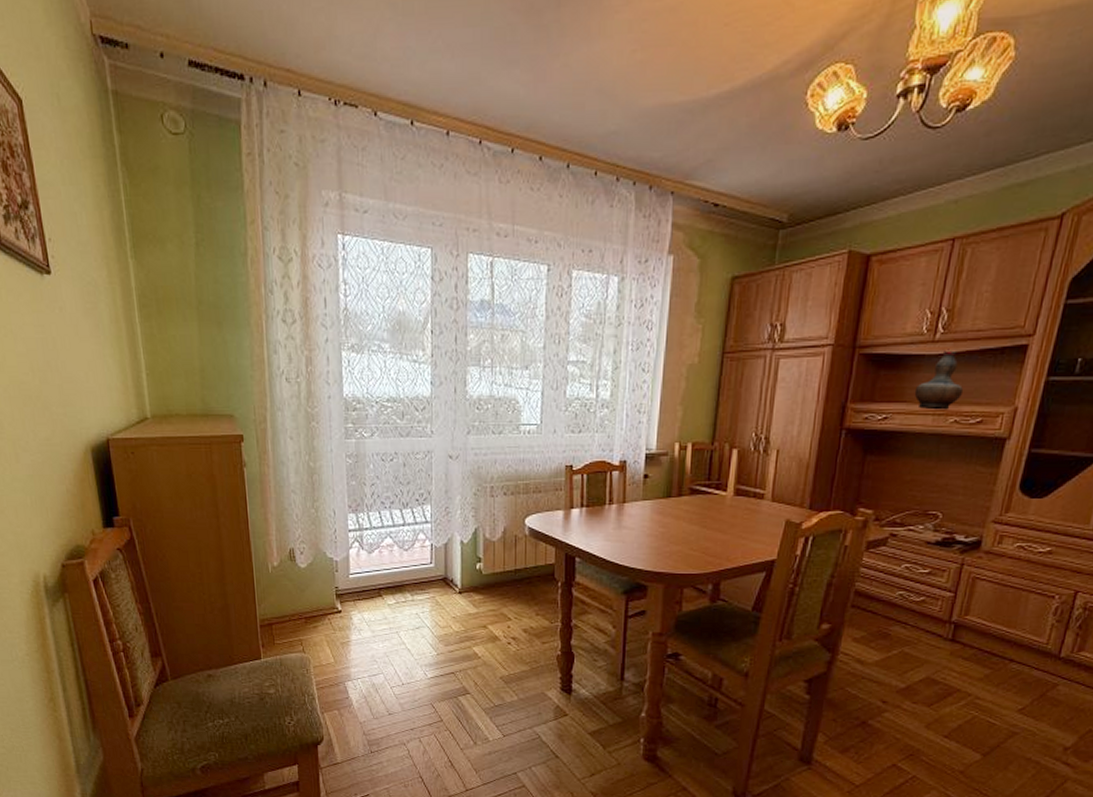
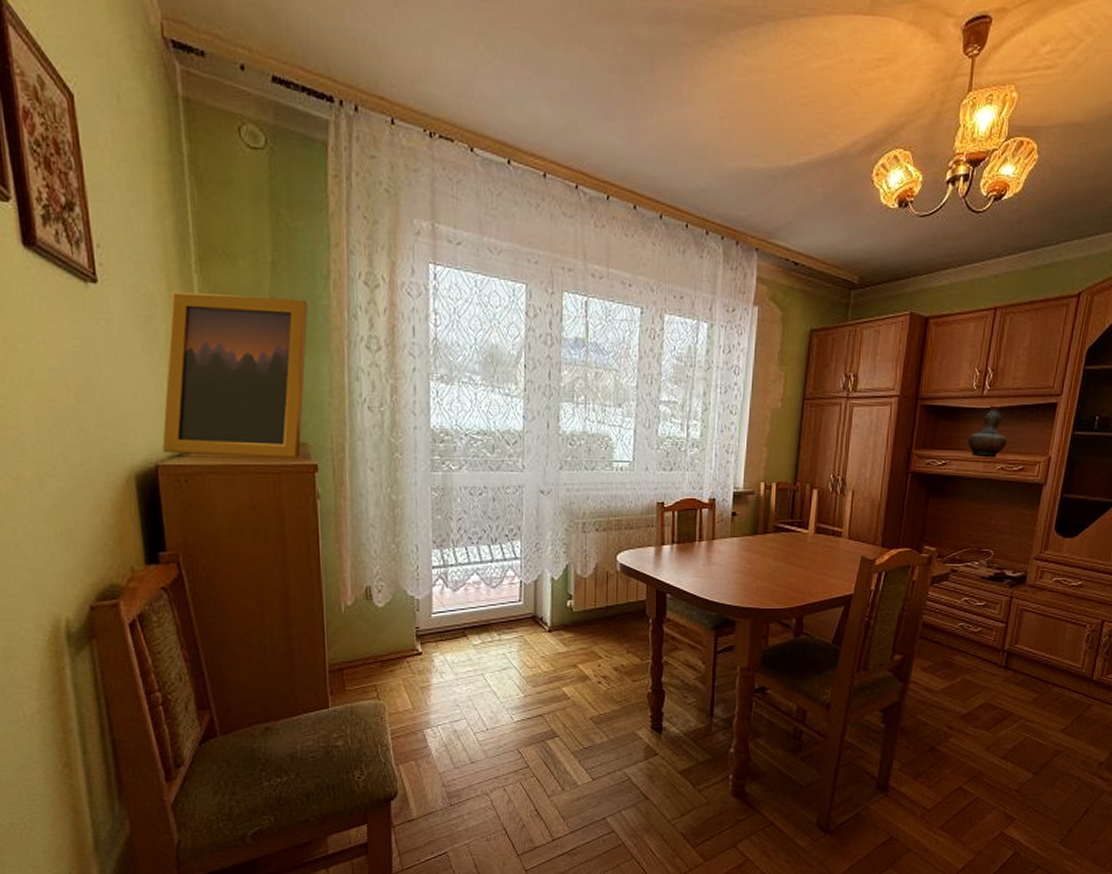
picture frame: none [111,277,230,430] -> present [162,291,308,459]

